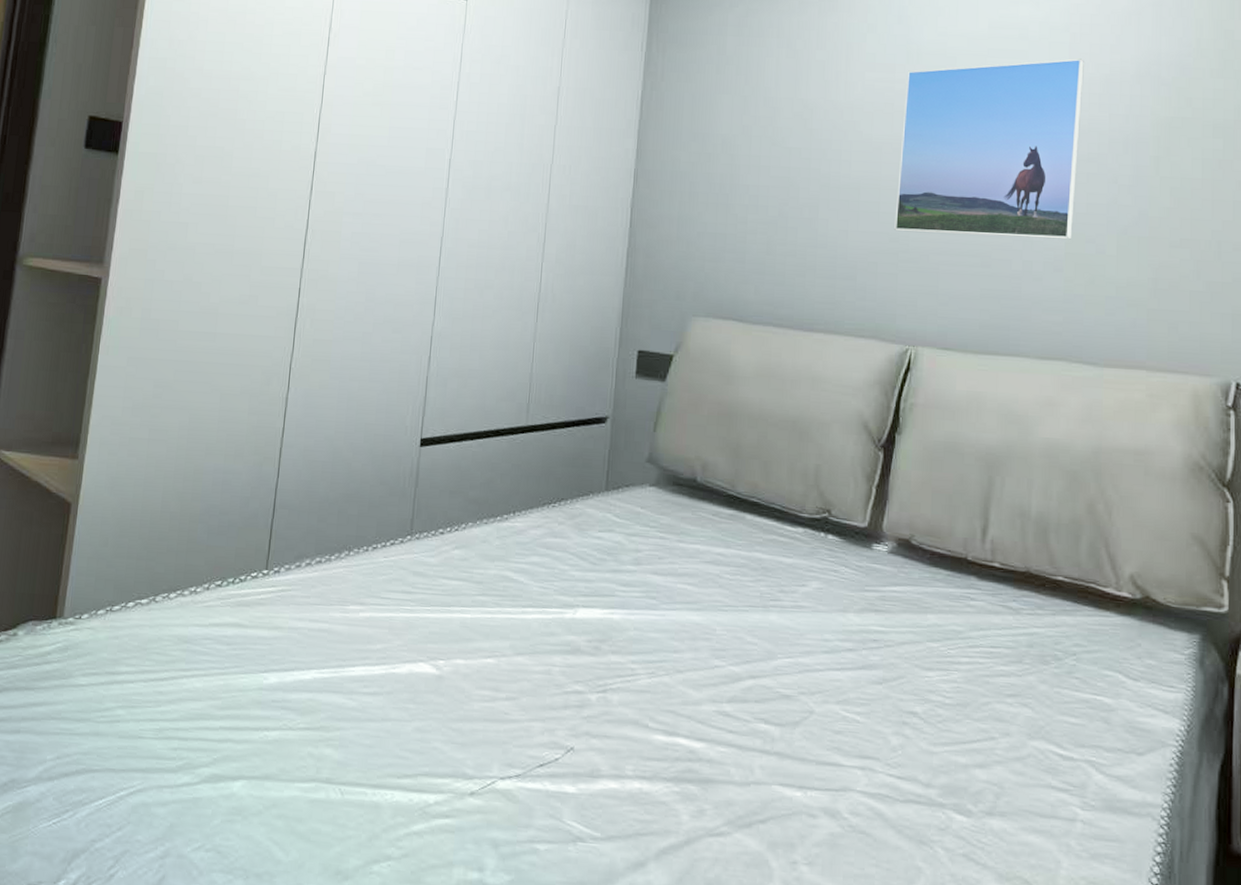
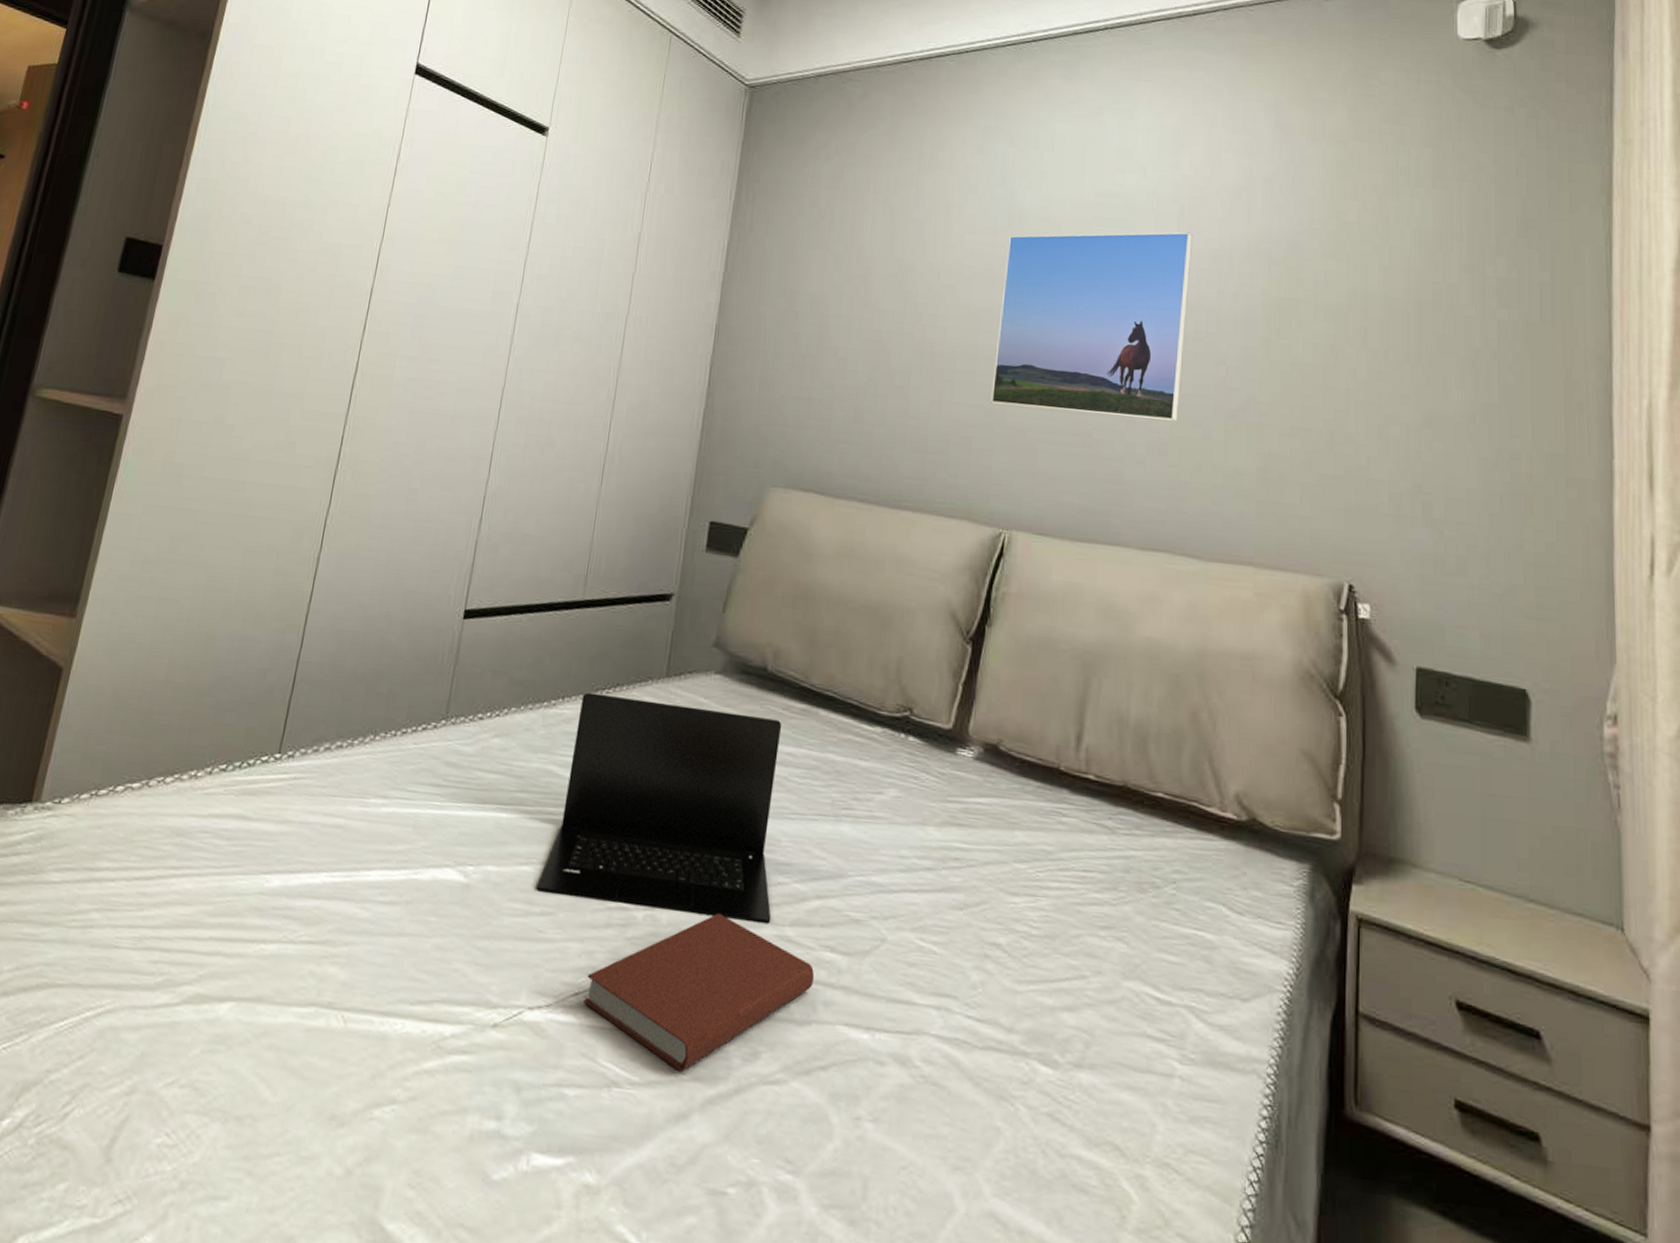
laptop: none [500,507,713,702] -> present [536,692,782,925]
book: none [548,693,751,827] -> present [584,912,815,1071]

